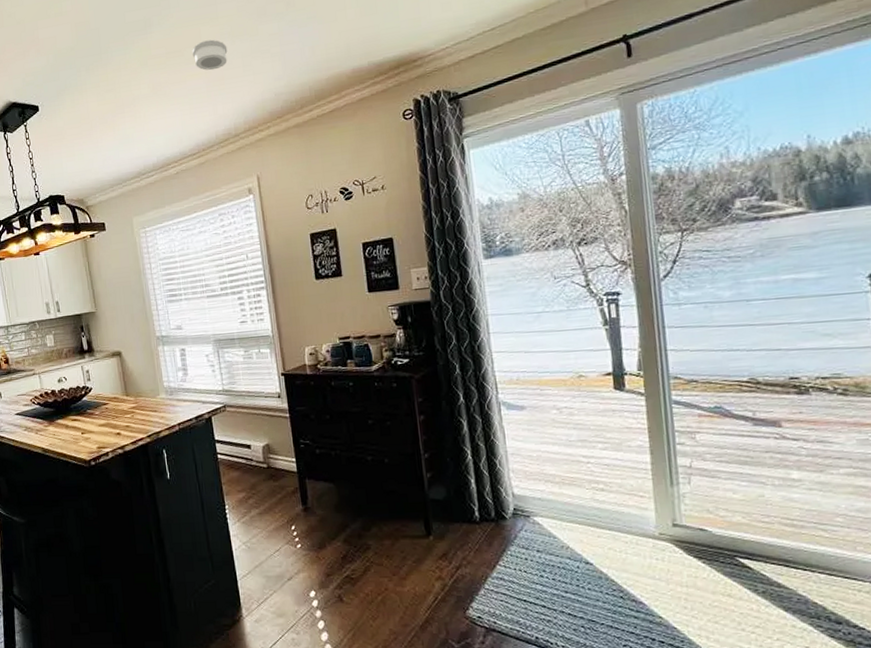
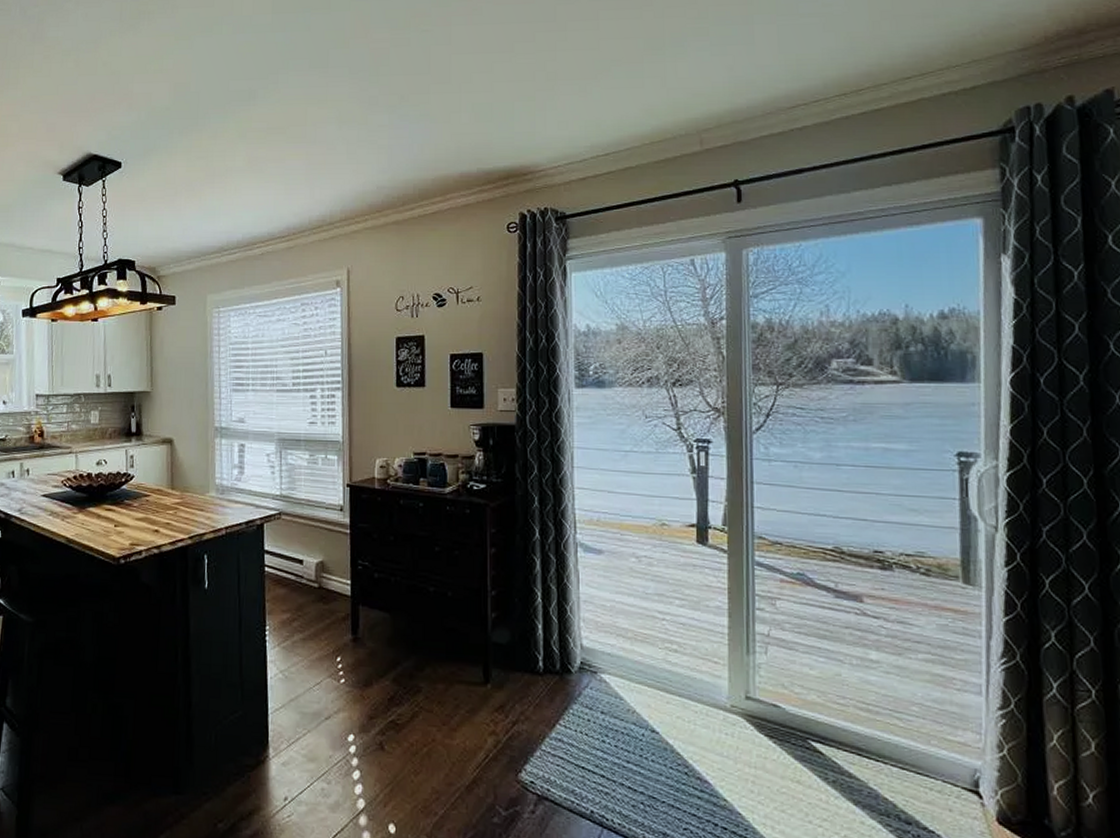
smoke detector: present [192,39,228,71] -> none [295,121,333,153]

